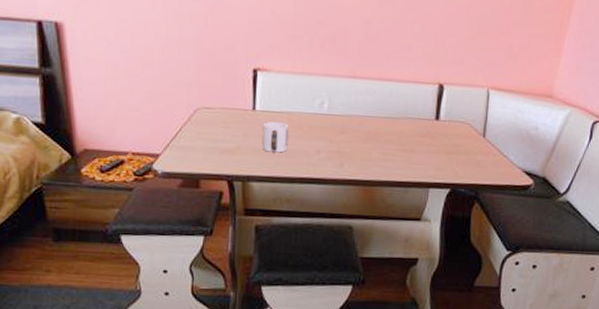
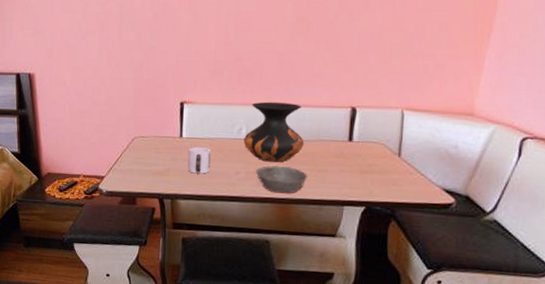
vase: none [325,73,391,141] -> present [244,101,304,163]
bowl: none [338,144,393,176] -> present [255,166,307,194]

